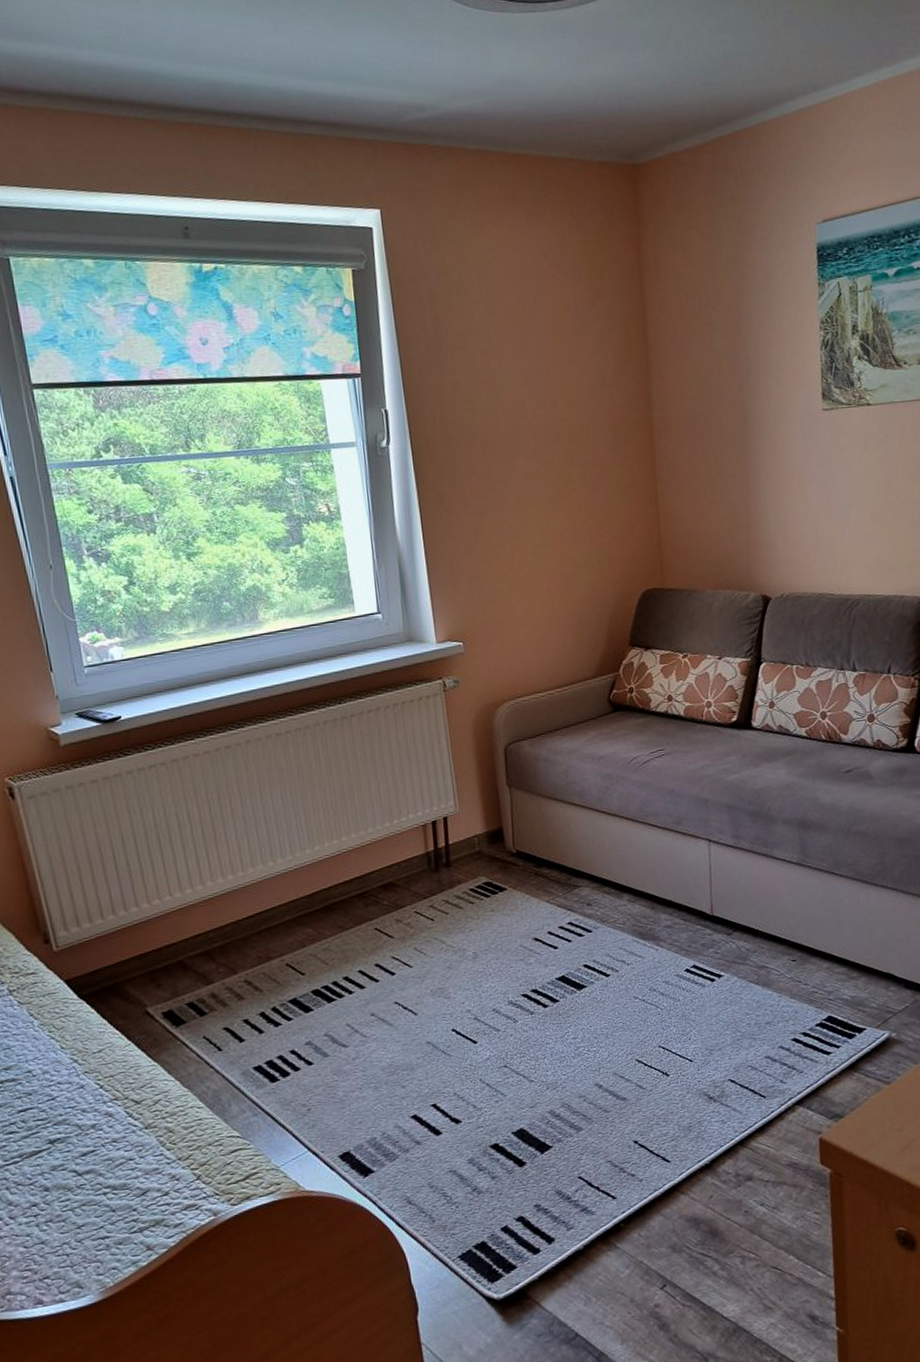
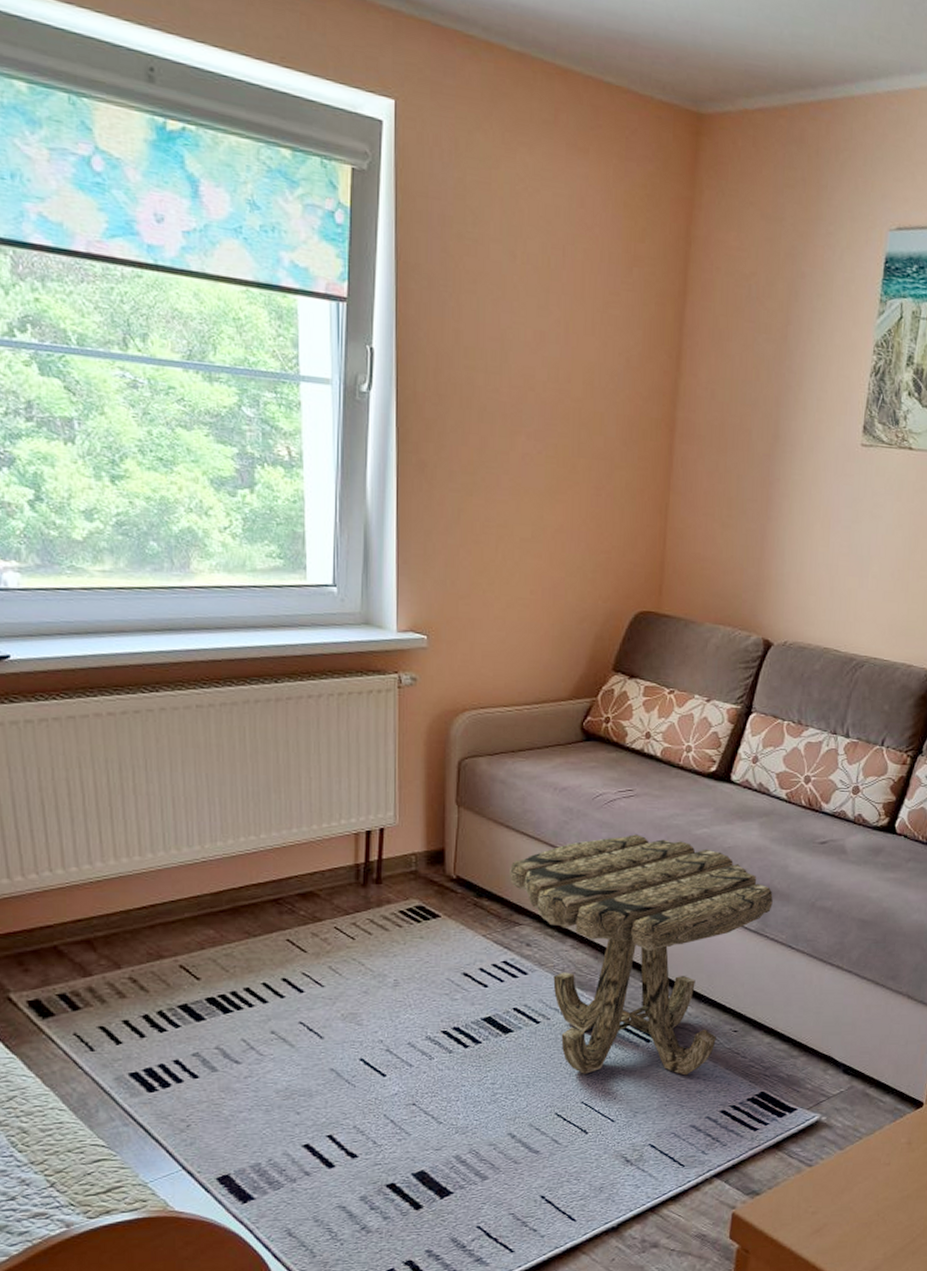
side table: none [563,789,810,1019] -> present [510,834,773,1076]

